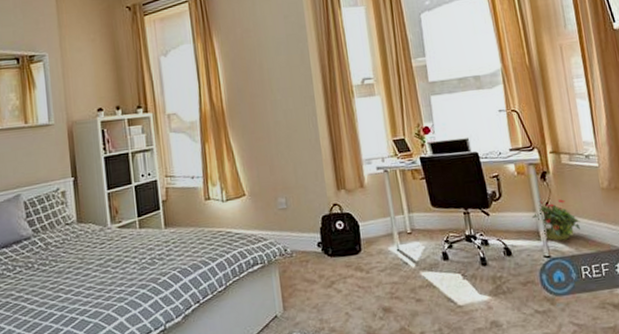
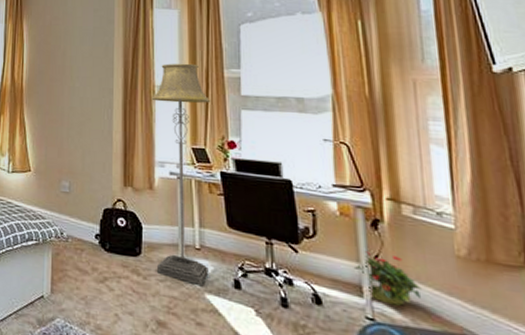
floor lamp: none [351,58,421,266] -> present [151,63,211,285]

